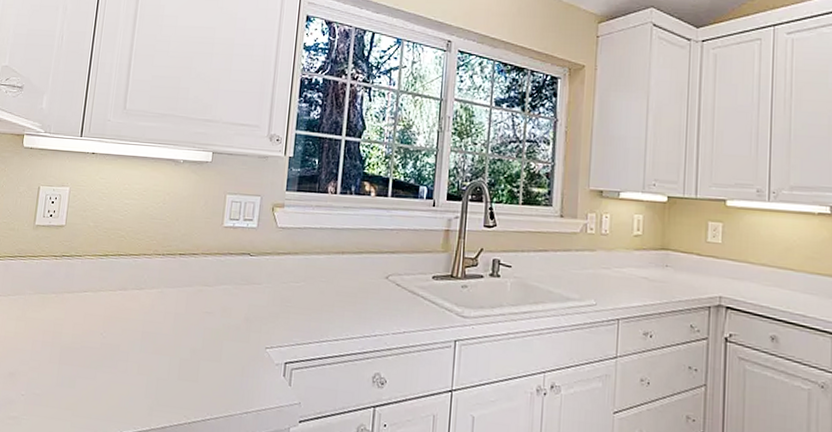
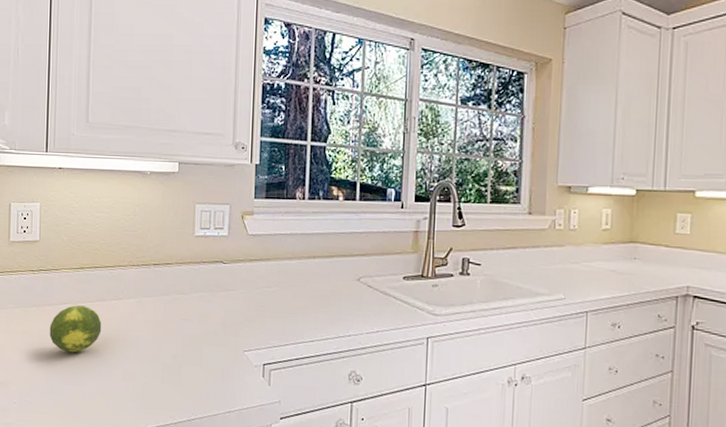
fruit: none [66,293,122,344] -> present [49,305,102,353]

